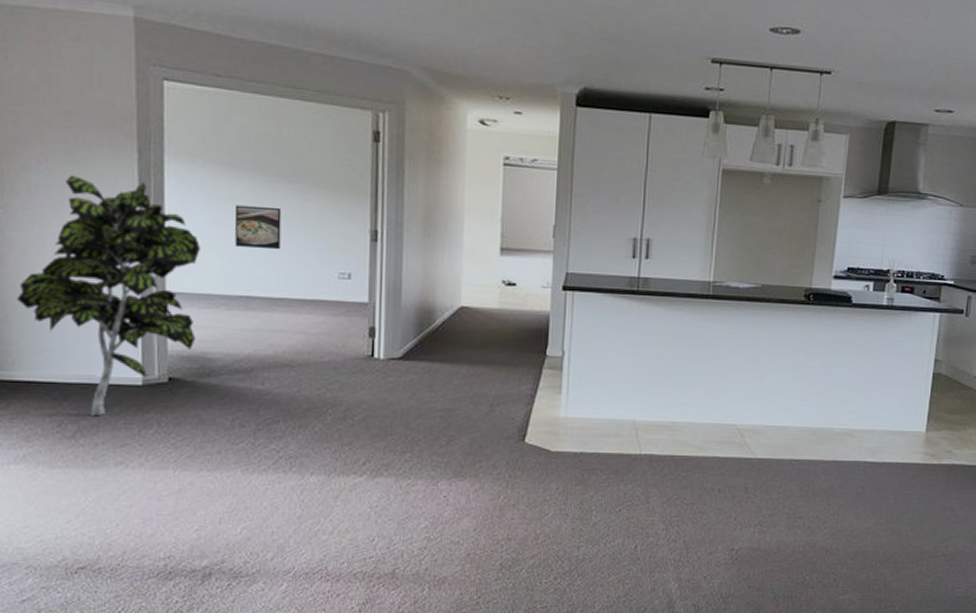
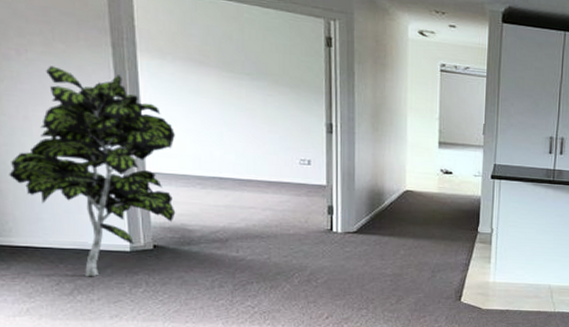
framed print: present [234,205,282,250] -> none [204,97,247,138]

